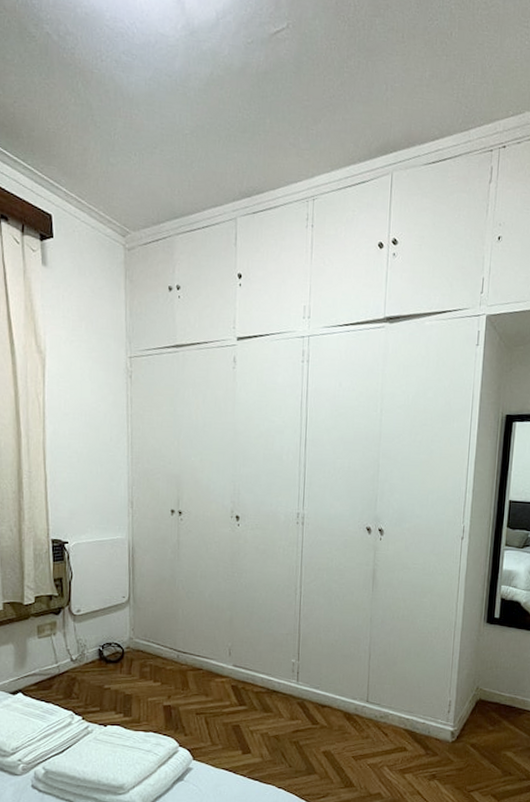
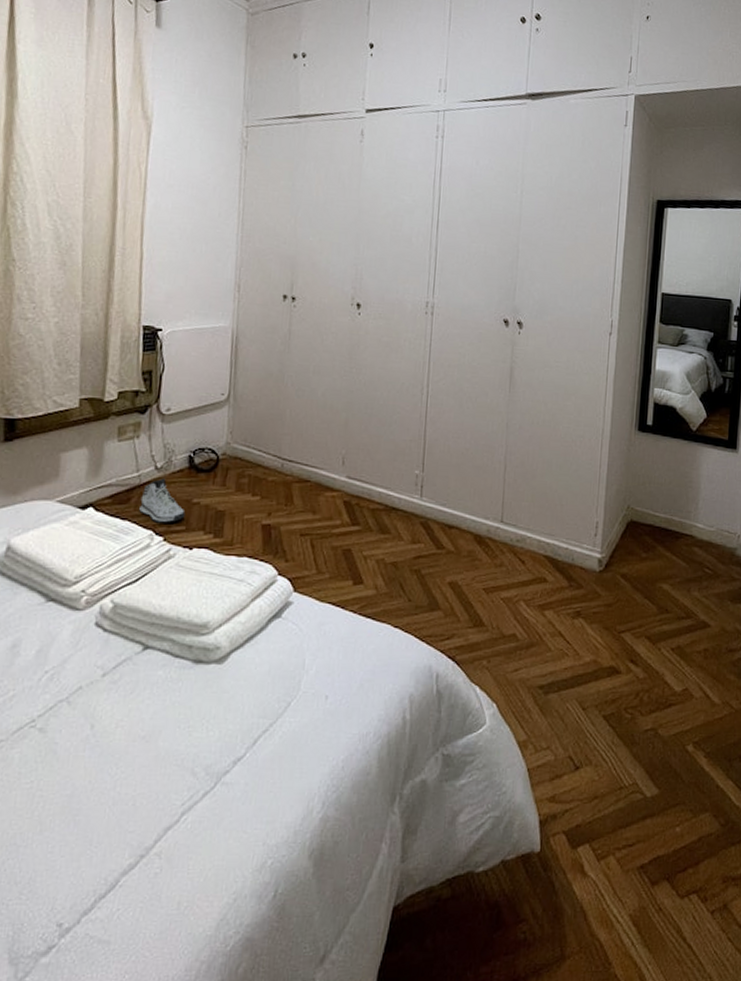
sneaker: none [60,668,99,705] -> present [139,478,186,523]

